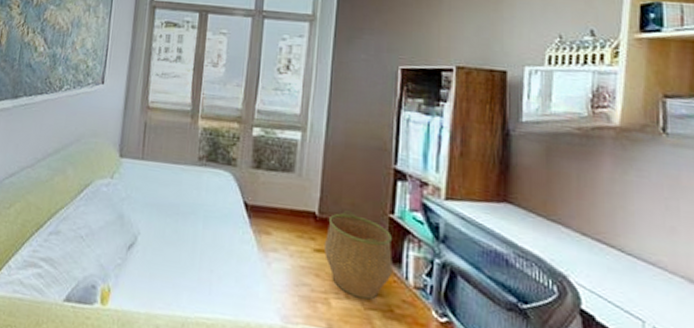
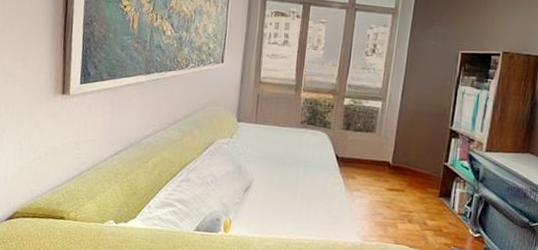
basket: present [323,210,393,300] -> none [394,160,445,223]

